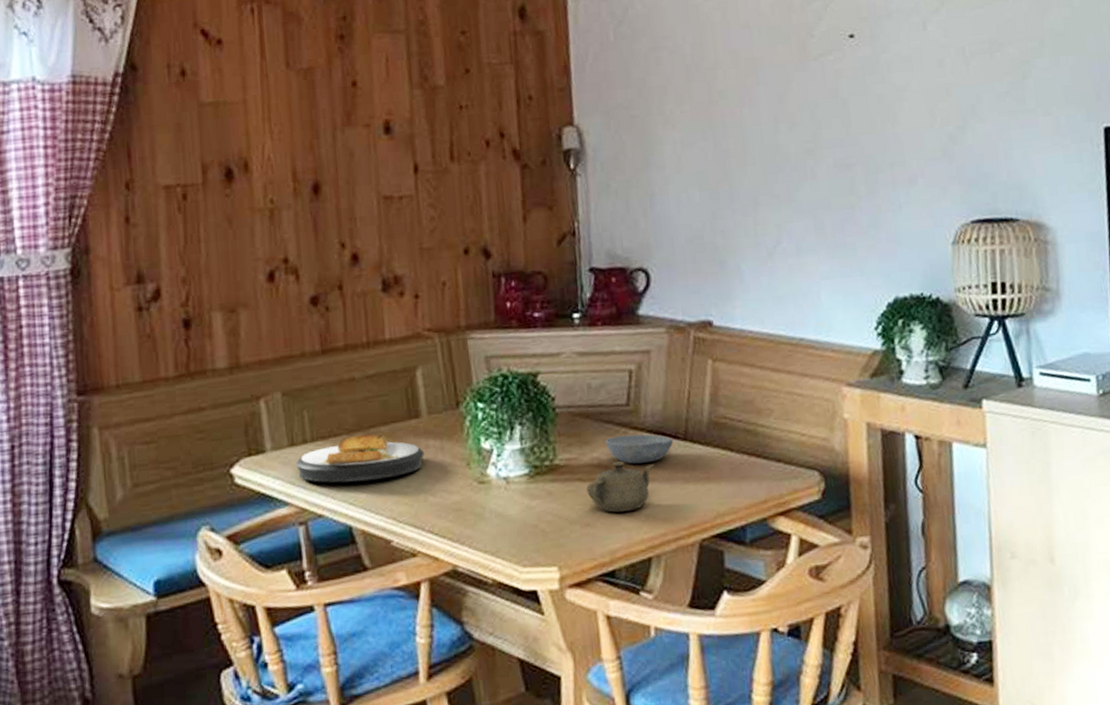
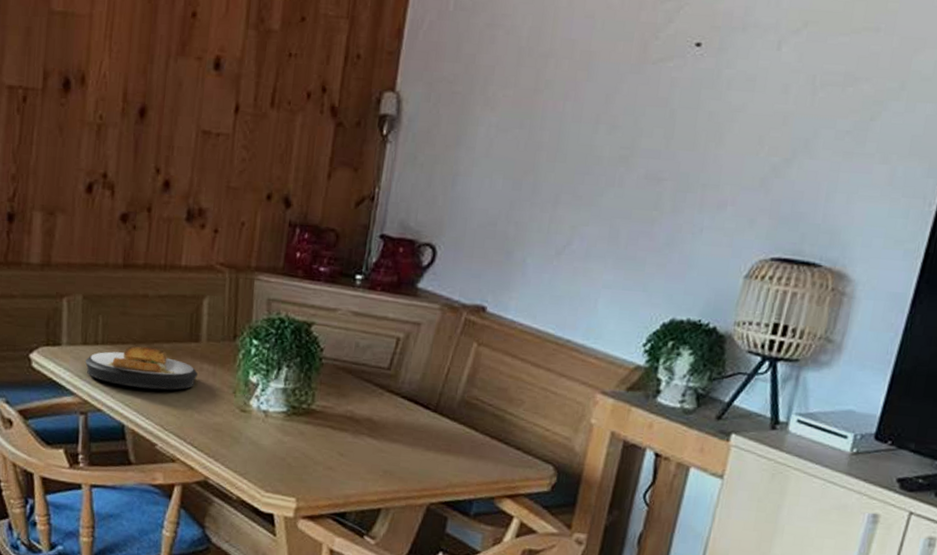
teapot: present [586,460,654,513] -> none [335,417,402,464]
bowl: present [605,434,674,464] -> none [361,395,425,425]

